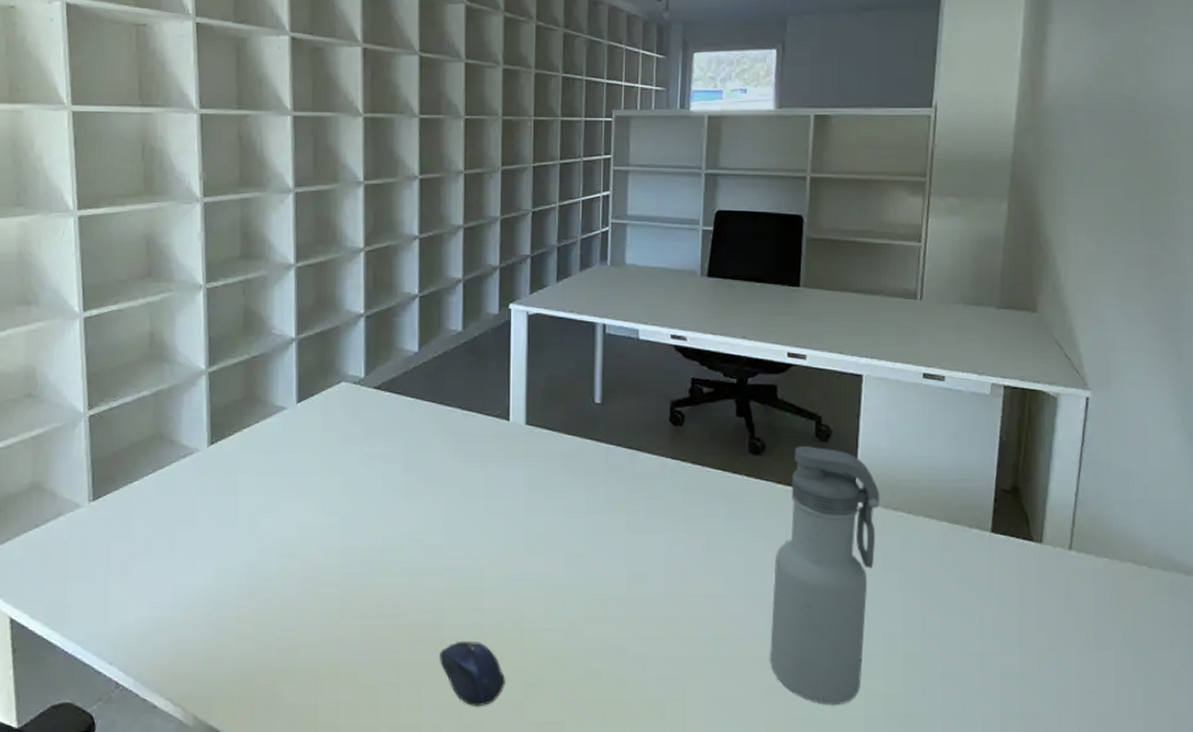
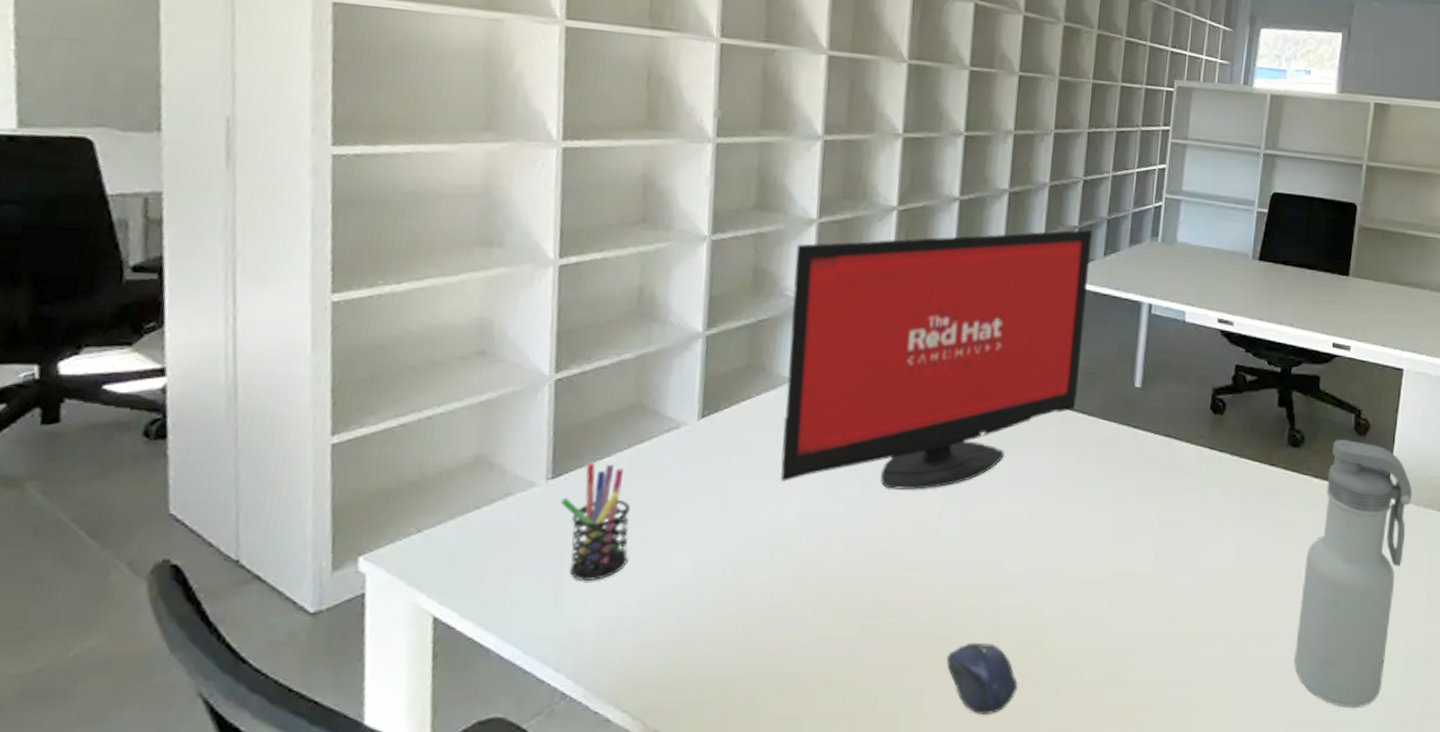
pen holder: none [101,487,160,587] -> present [560,463,630,581]
computer monitor: none [278,258,544,503] -> present [780,229,1092,490]

